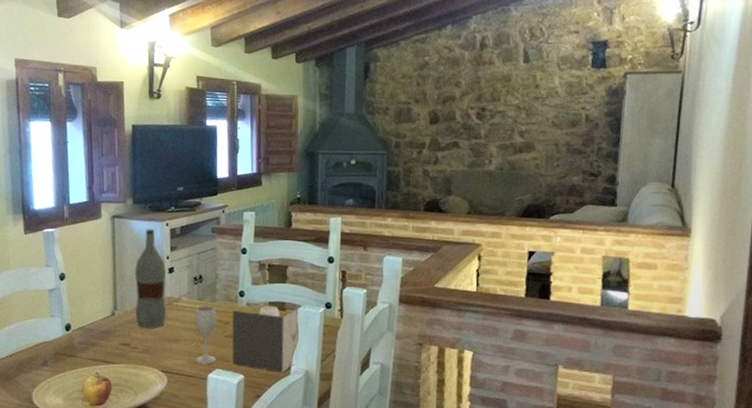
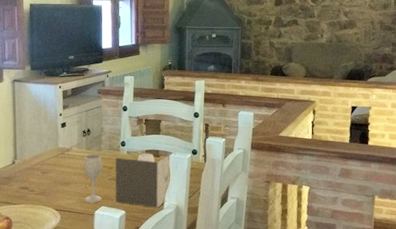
bottle: present [134,229,167,329] -> none [32,91,60,174]

